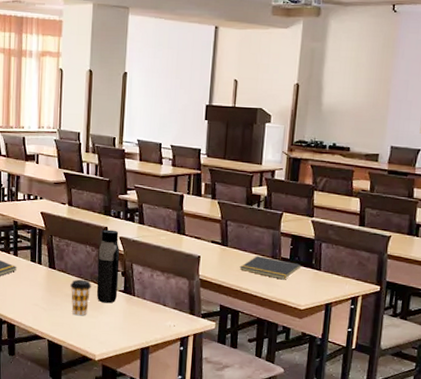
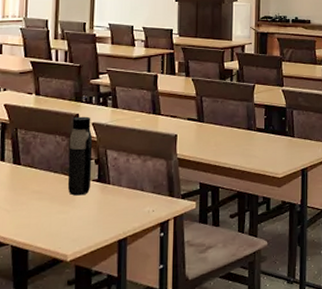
coffee cup: present [70,279,92,316] -> none [38,173,62,214]
notepad: present [239,256,301,280] -> none [217,129,276,150]

